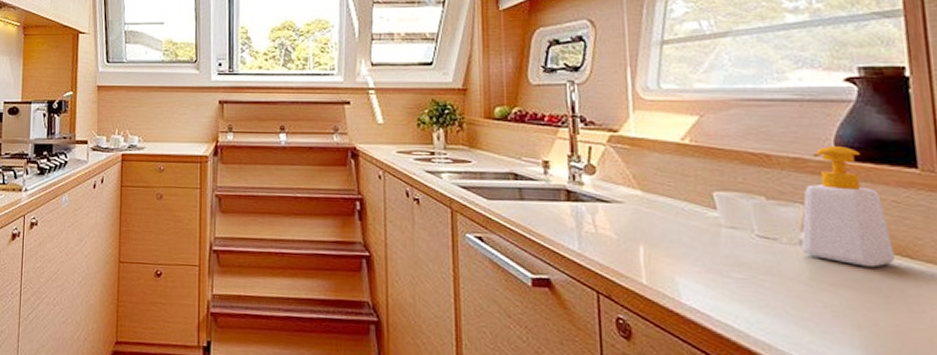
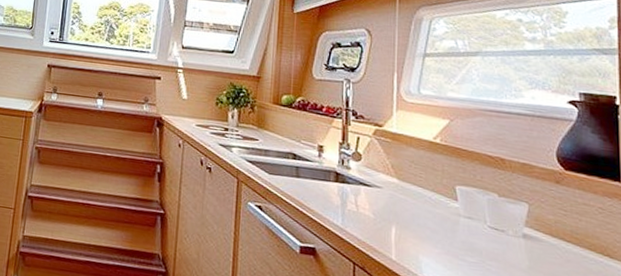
soap bottle: present [801,145,896,268] -> none [524,156,598,263]

